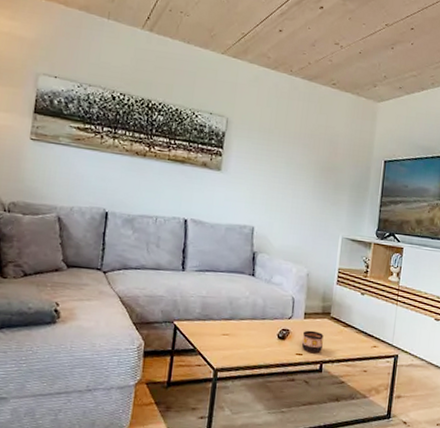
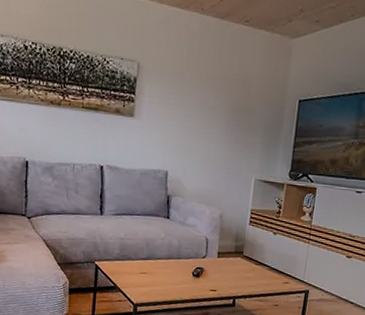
cup: present [301,330,324,354] -> none [215,268,237,290]

